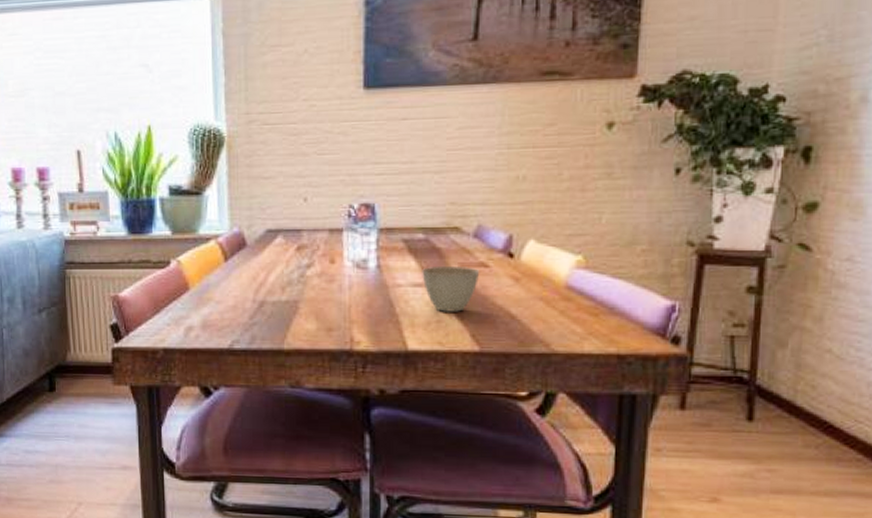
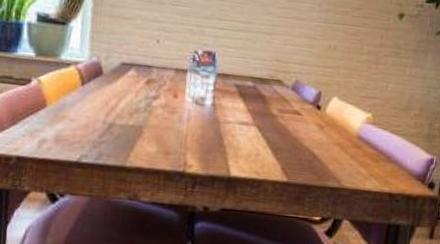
cup: present [422,267,480,313] -> none [247,109,294,149]

